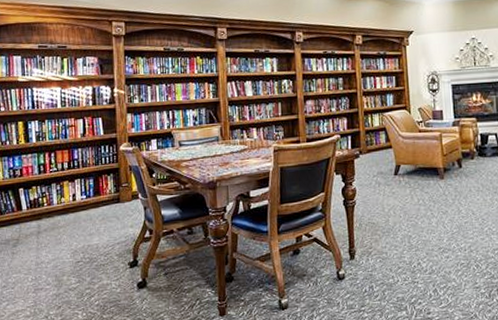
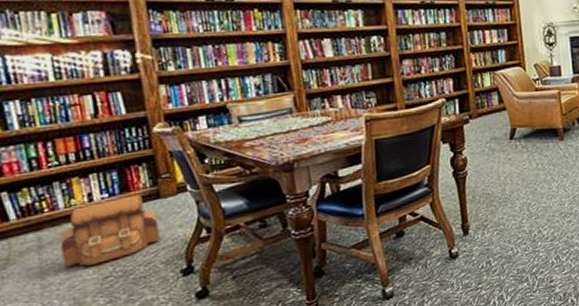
backpack: none [51,198,117,251] -> present [60,194,160,267]

